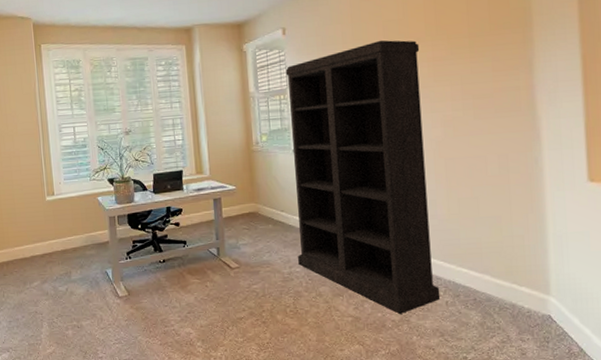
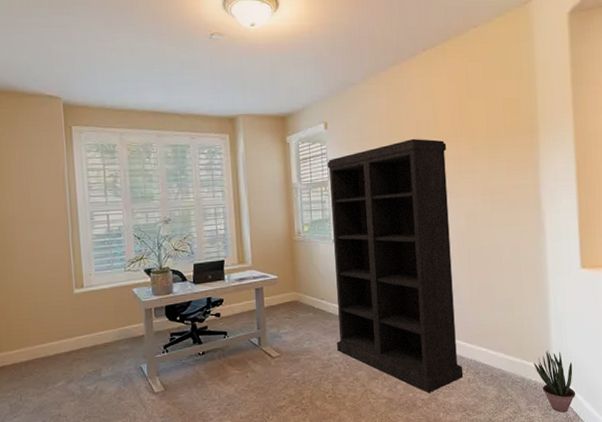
potted plant: none [526,274,582,347] -> present [533,350,576,413]

